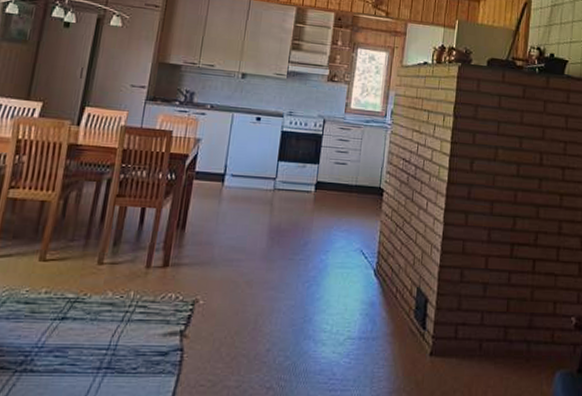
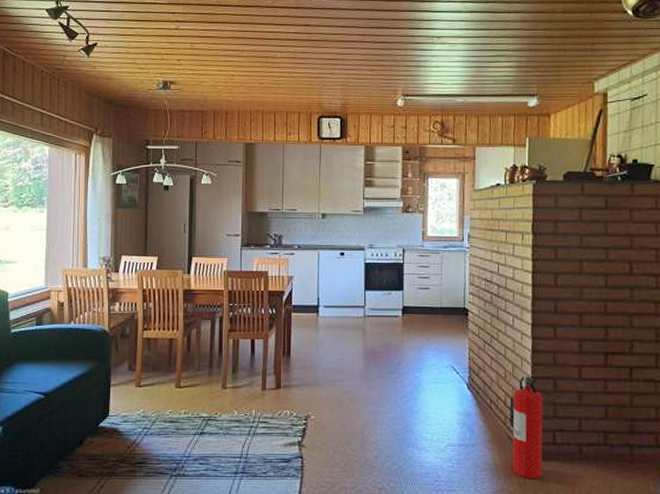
fire extinguisher: none [412,265,449,378] -> present [512,377,543,479]

